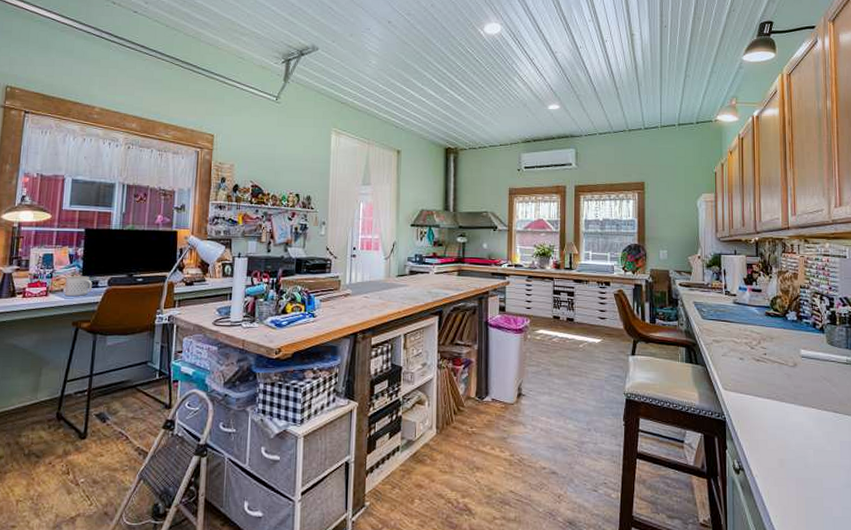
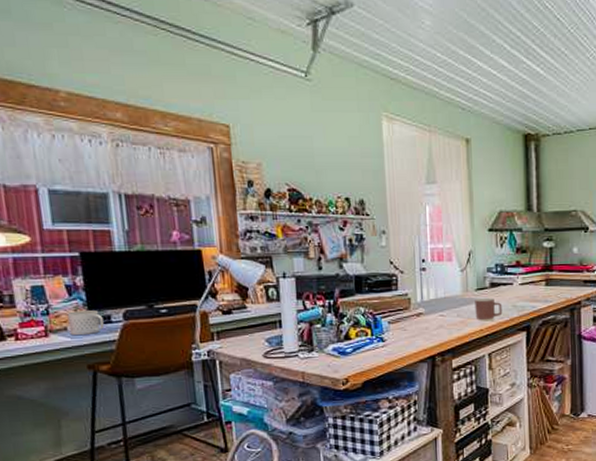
mug: none [395,283,419,305] -> present [475,297,503,322]

